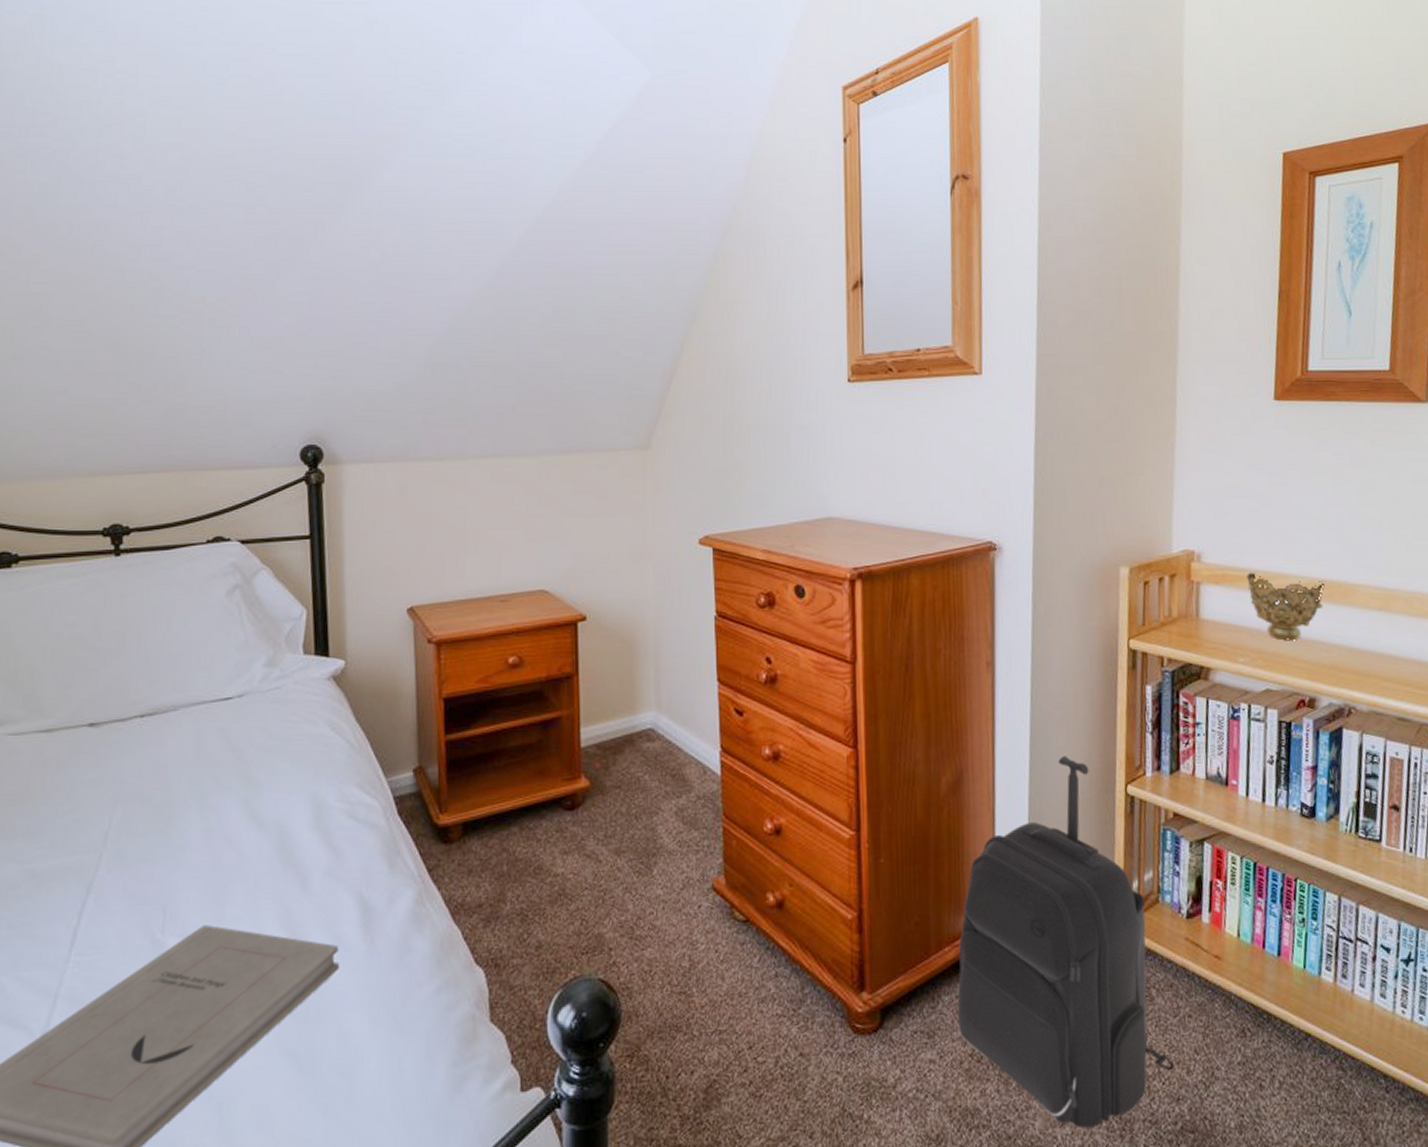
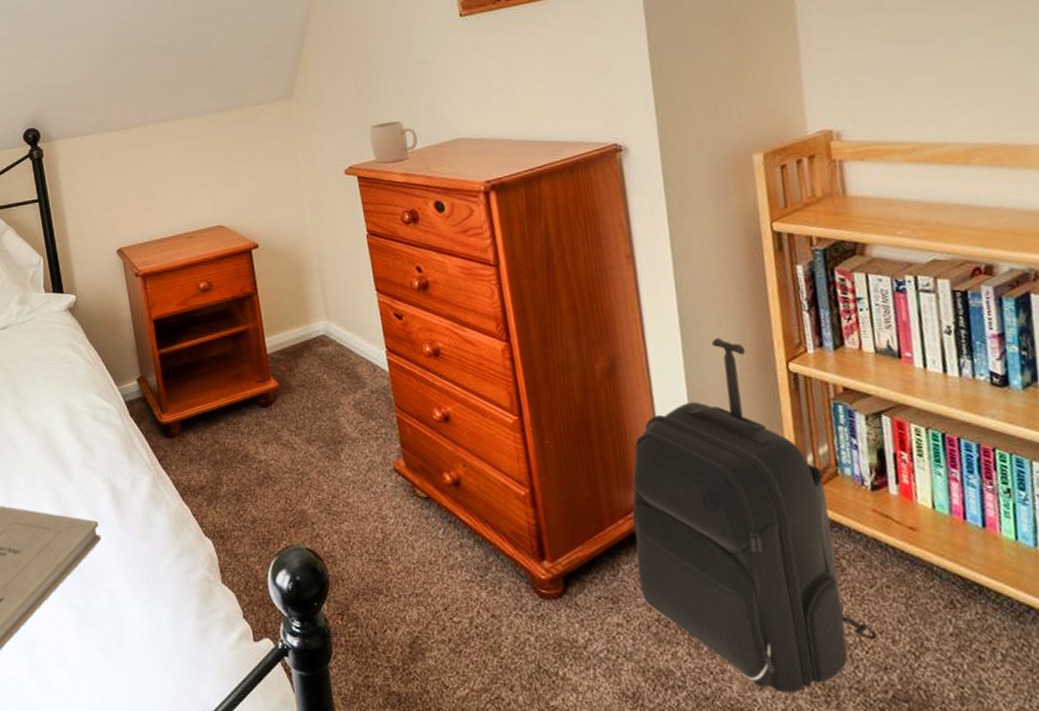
mug: none [732,489,786,537] -> present [369,121,418,164]
decorative bowl: present [1246,573,1325,640] -> none [895,145,990,209]

